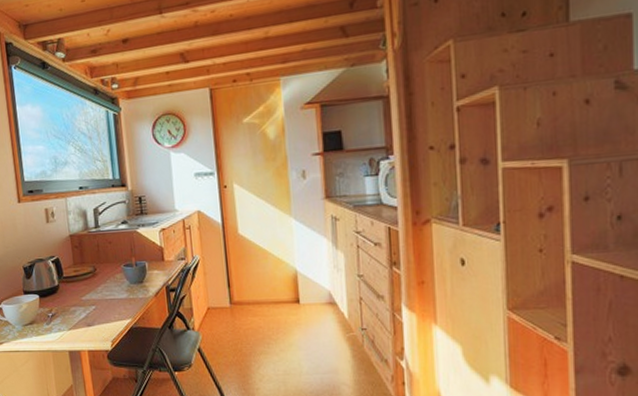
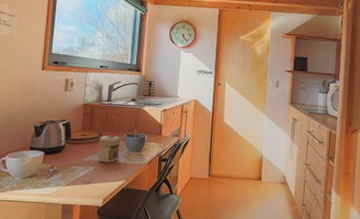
jar: none [94,267,120,300] -> present [99,135,121,163]

